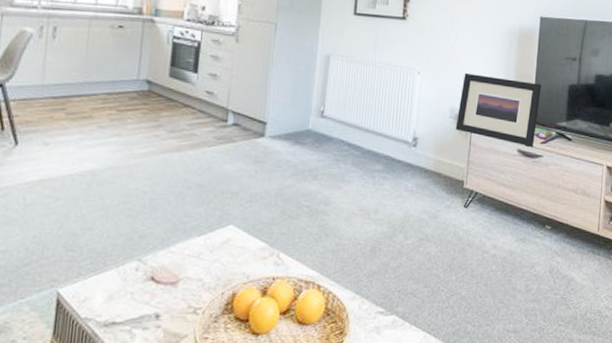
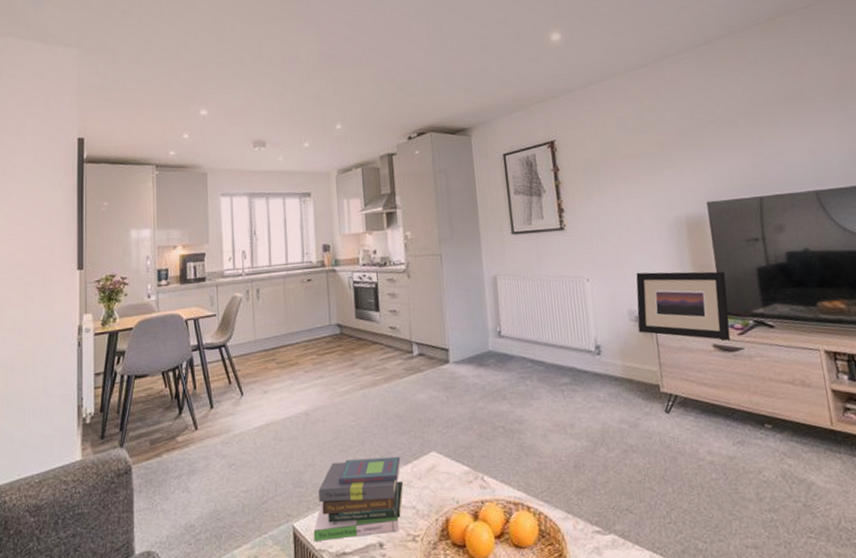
books: none [80,226,195,309] -> present [313,456,404,541]

